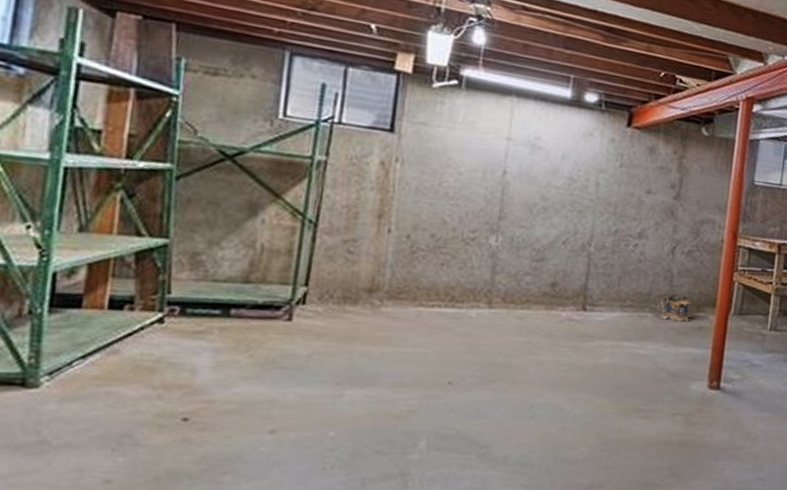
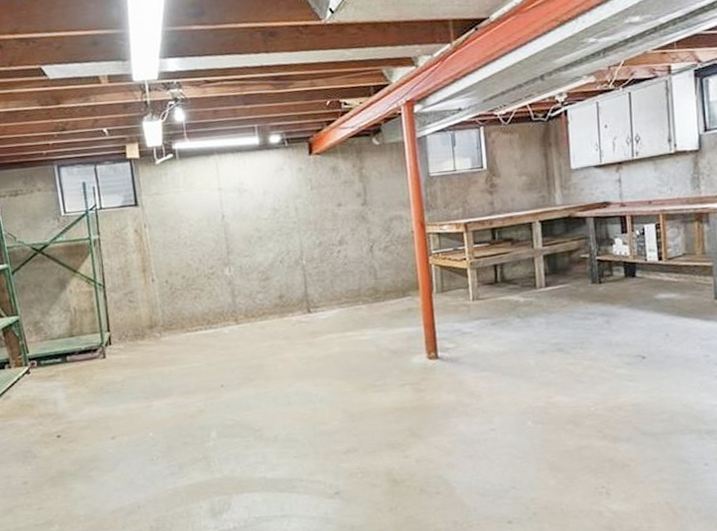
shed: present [657,293,693,322] -> none [367,285,401,308]

